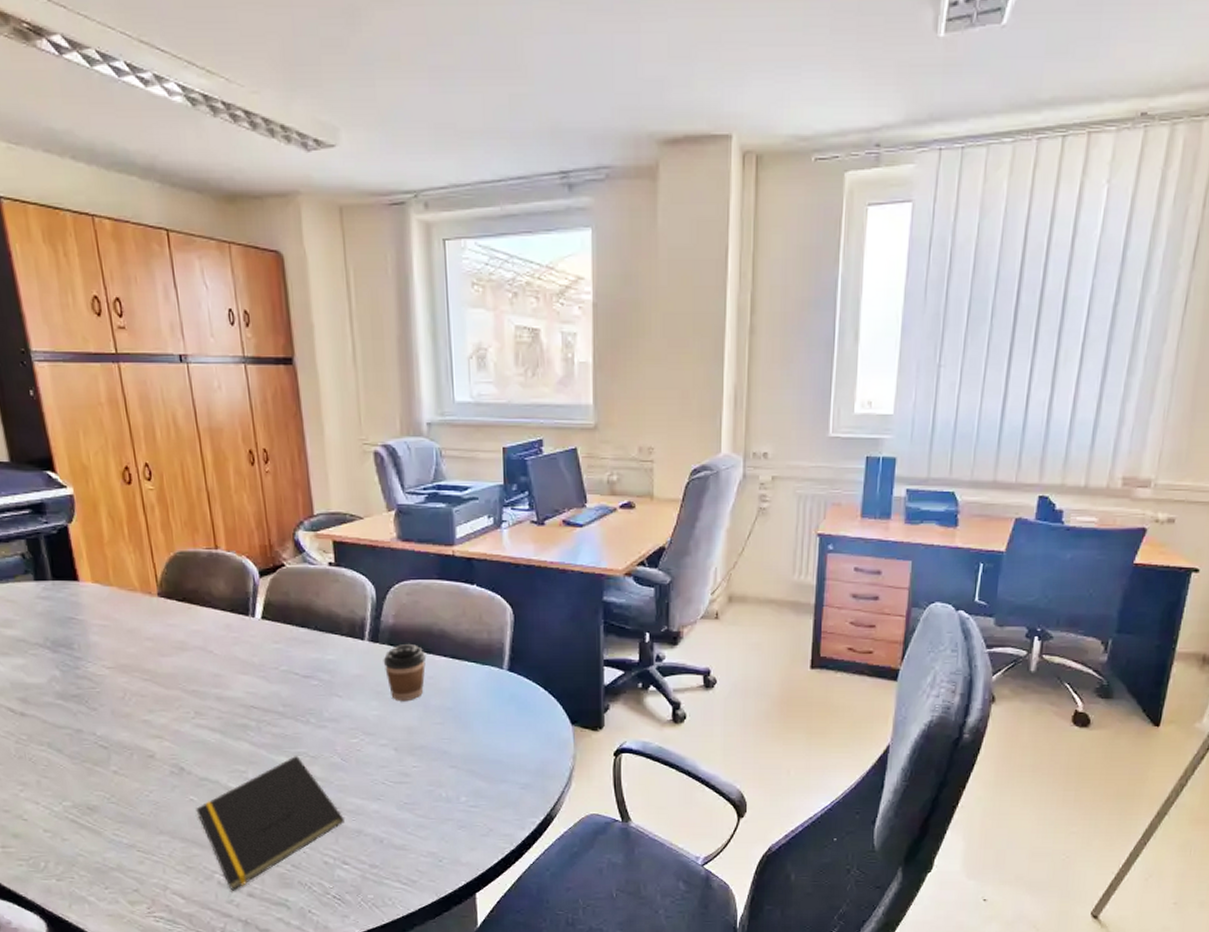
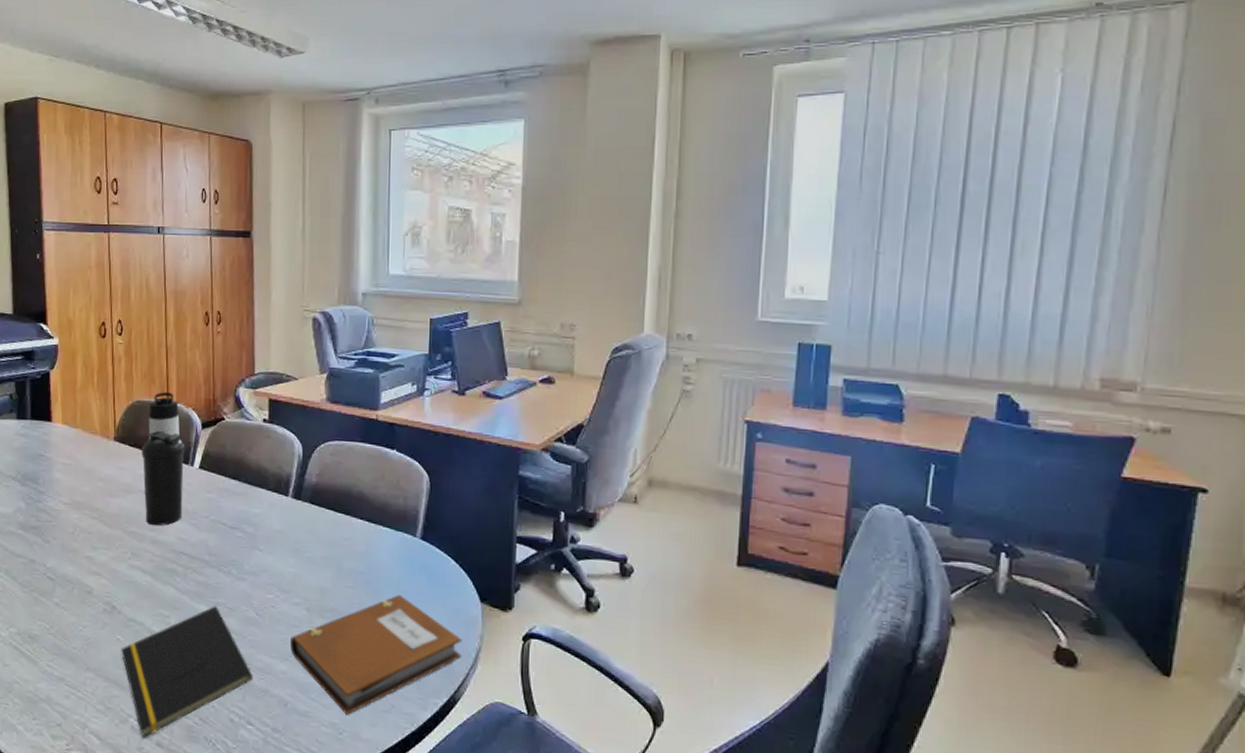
water bottle: none [192,582,249,682] -> present [142,430,186,526]
thermos bottle: none [194,541,235,593] -> present [148,392,180,440]
notebook: none [381,726,555,843] -> present [290,595,462,715]
coffee cup: present [383,644,427,700] -> none [303,503,344,561]

